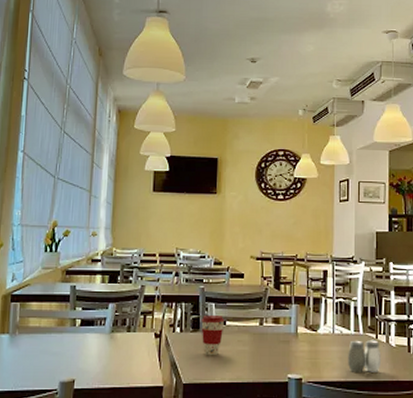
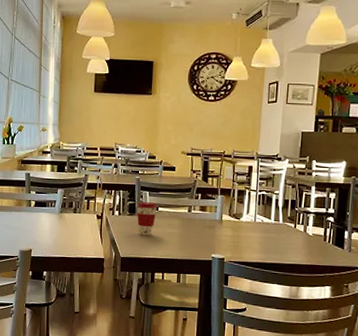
salt and pepper shaker: present [348,340,382,372] -> none [267,228,299,257]

